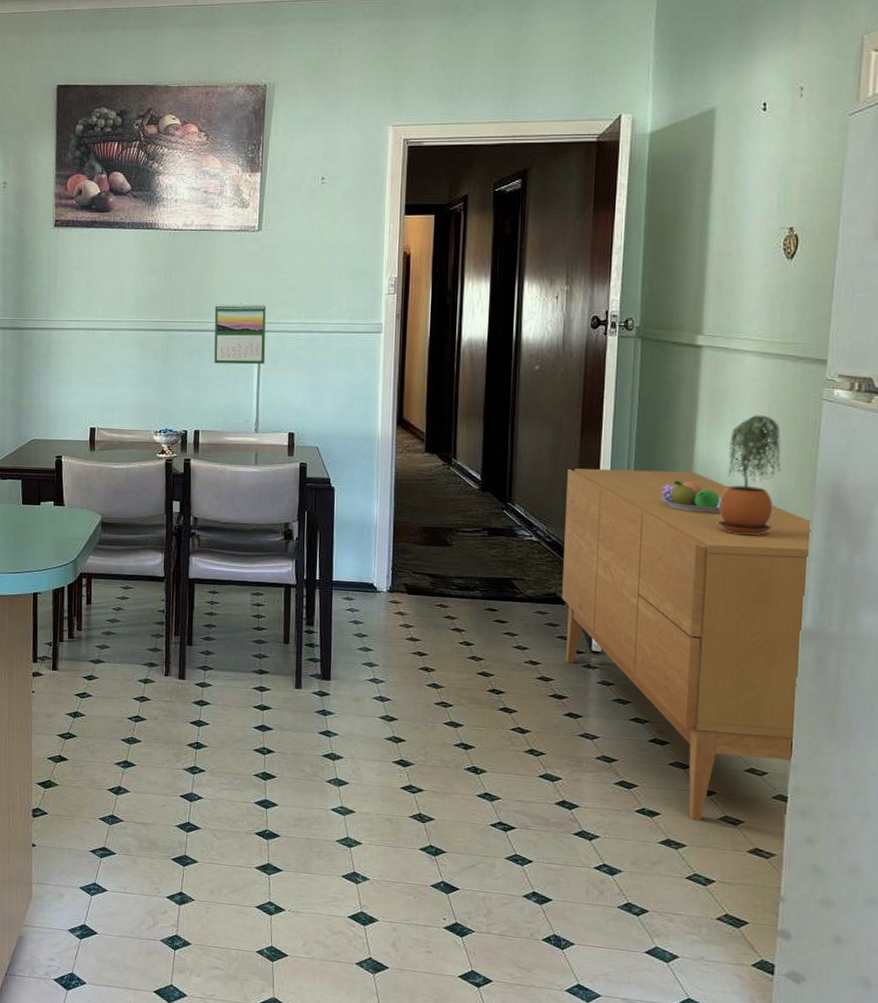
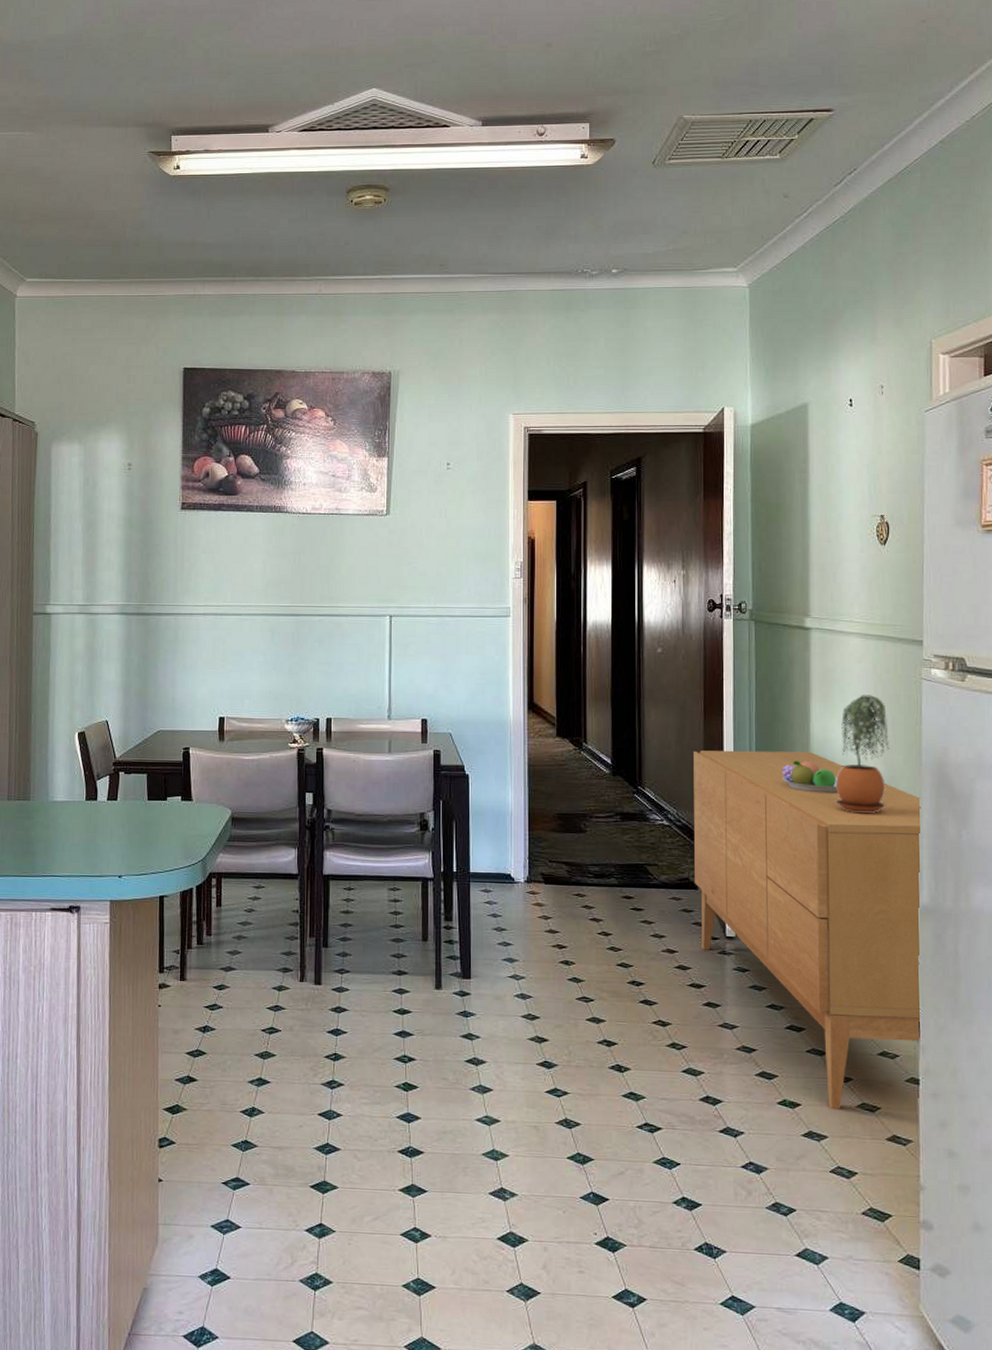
calendar: present [214,303,266,365] -> none [344,587,397,650]

